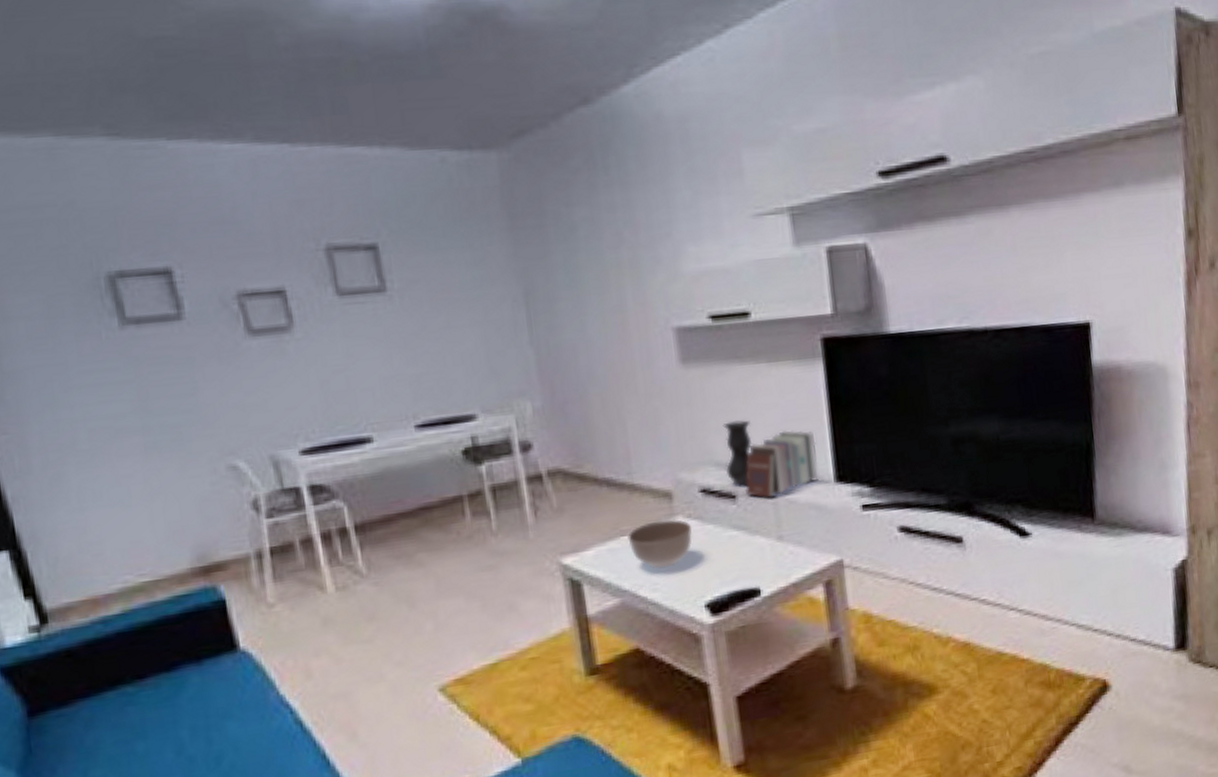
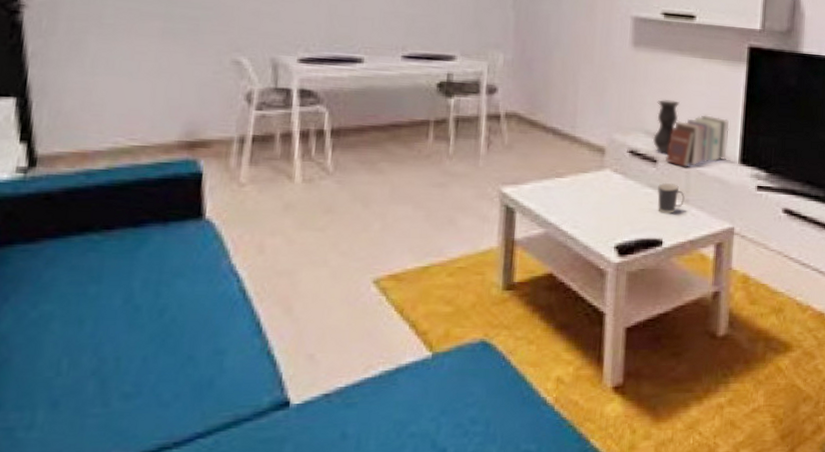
bowl: present [627,519,693,569] -> none [561,170,617,210]
mug: none [743,519,778,557] -> present [657,182,685,214]

